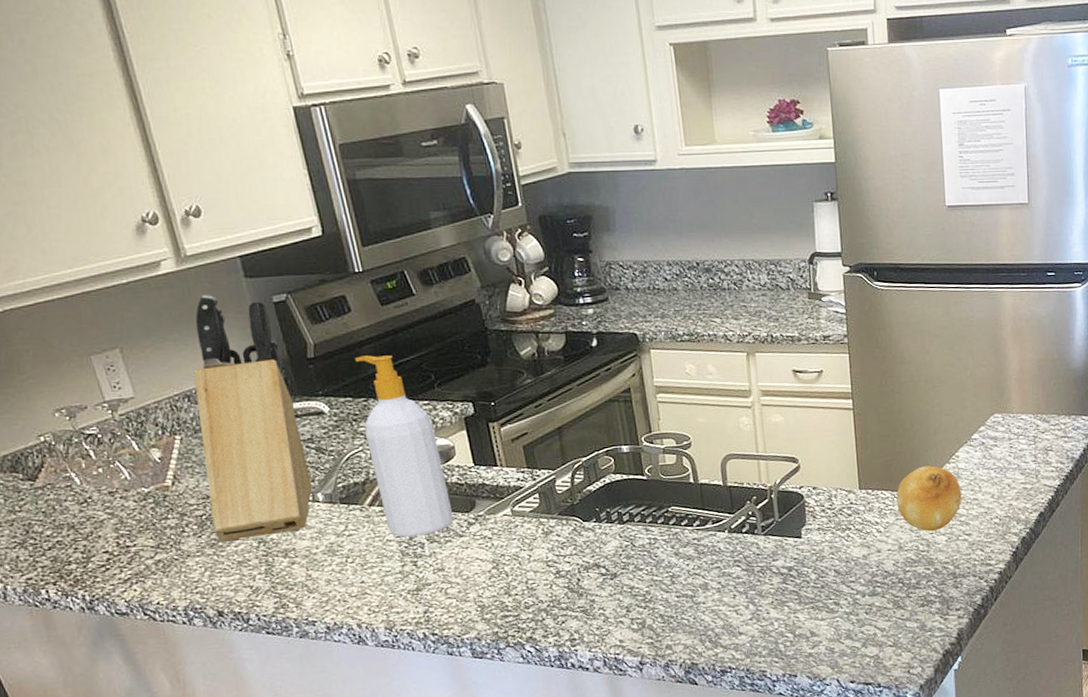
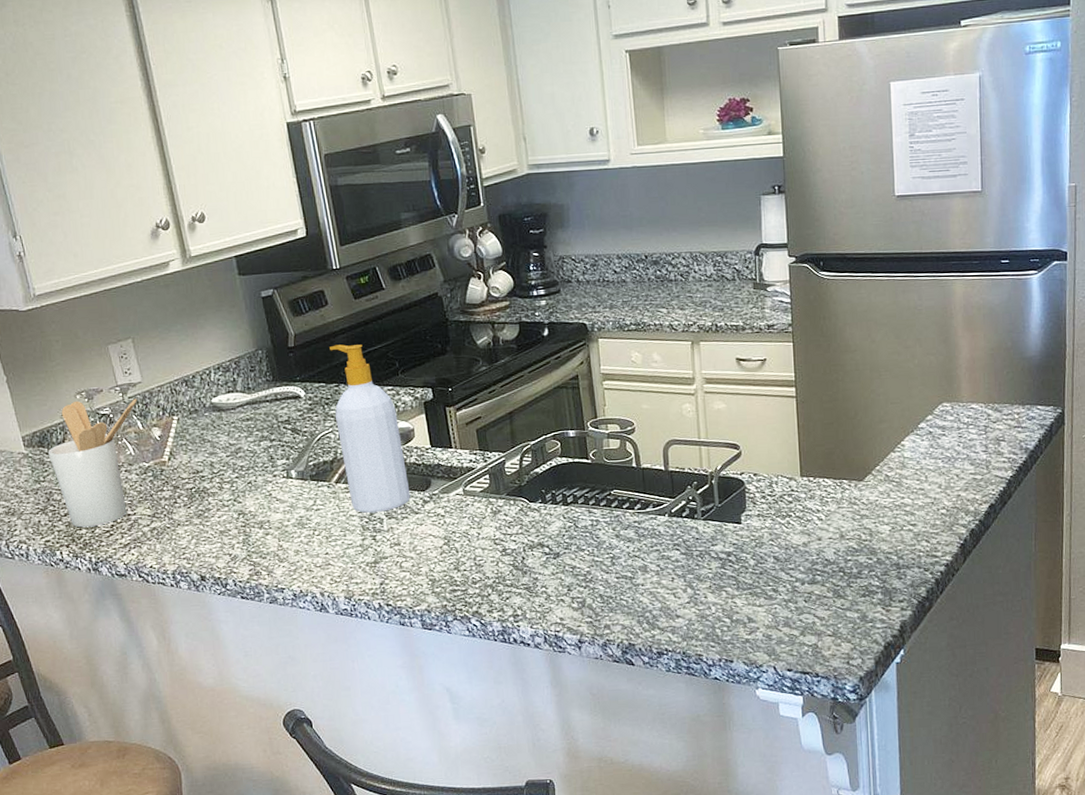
utensil holder: none [23,416,130,563] -> present [47,398,137,528]
knife block: present [193,295,313,543] -> none [191,291,287,514]
fruit: present [896,465,962,531] -> none [838,454,907,520]

